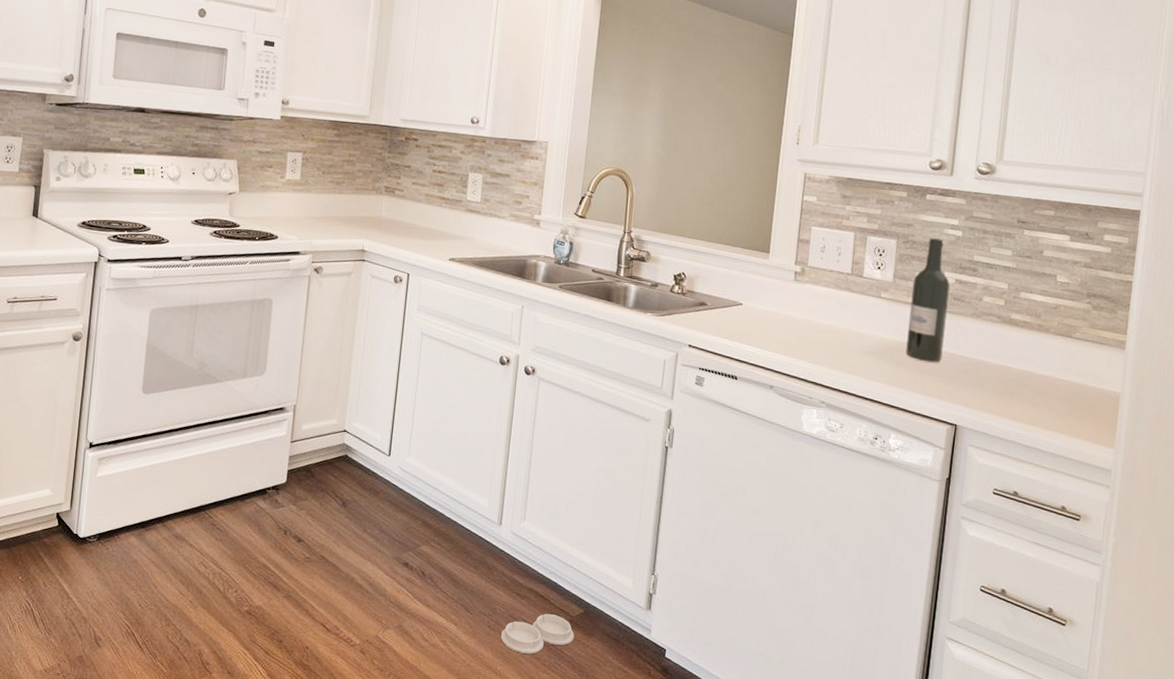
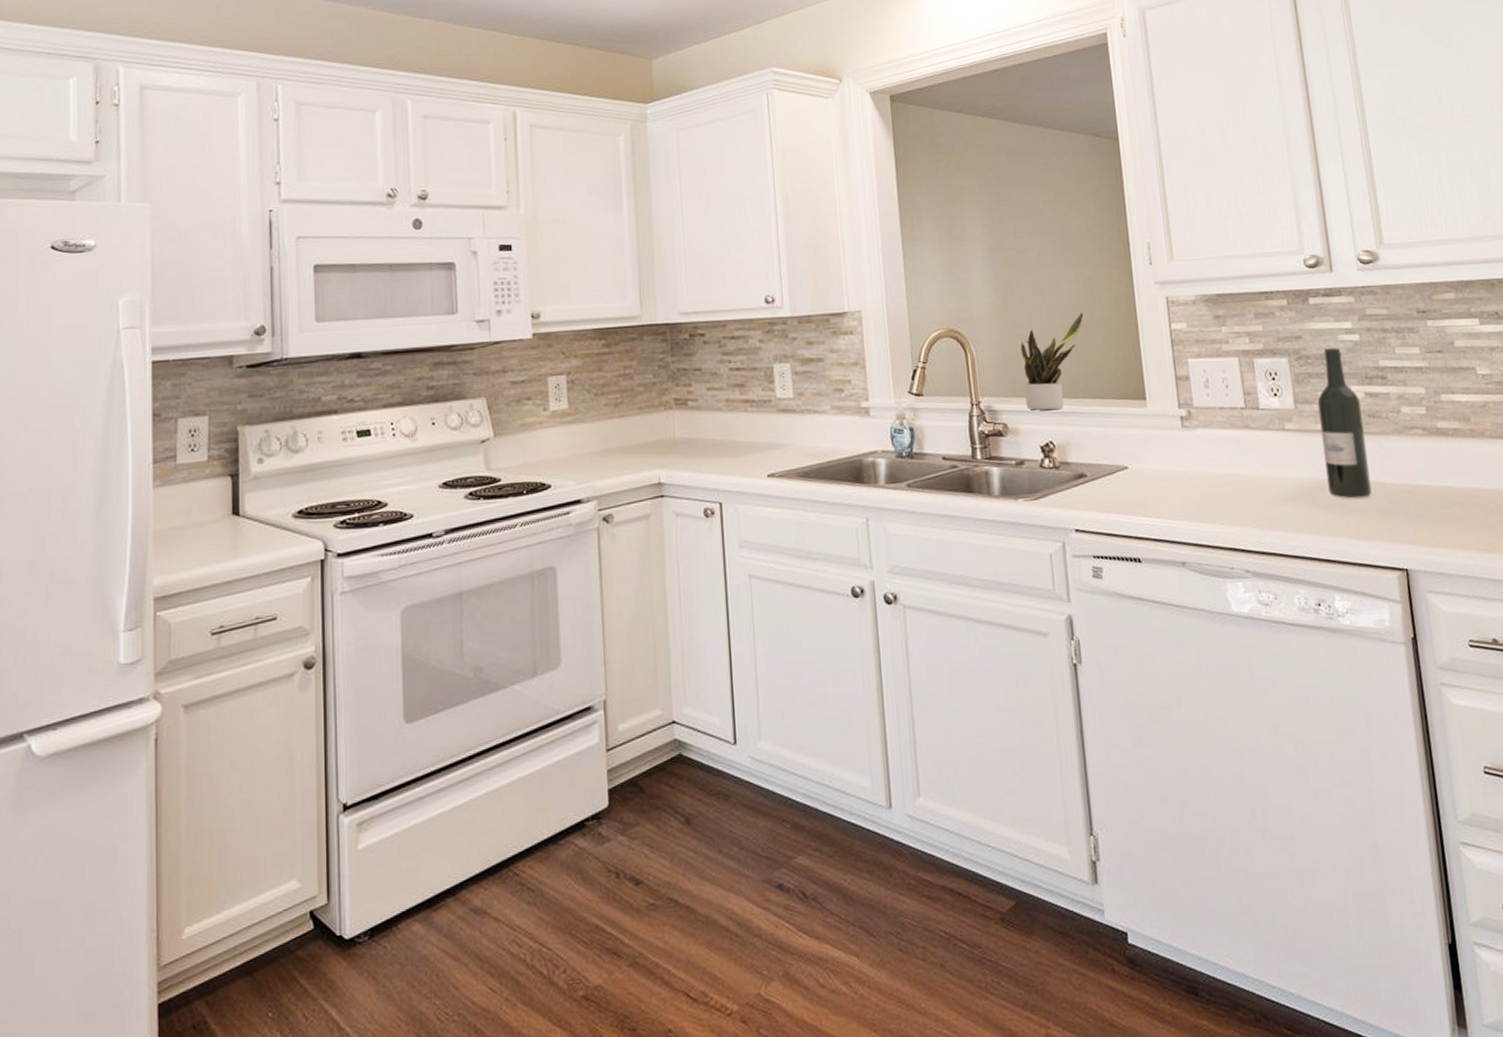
pet bowl: present [501,614,575,654] -> none [917,915,1011,978]
potted plant: none [669,173,732,249] -> present [1020,312,1084,411]

